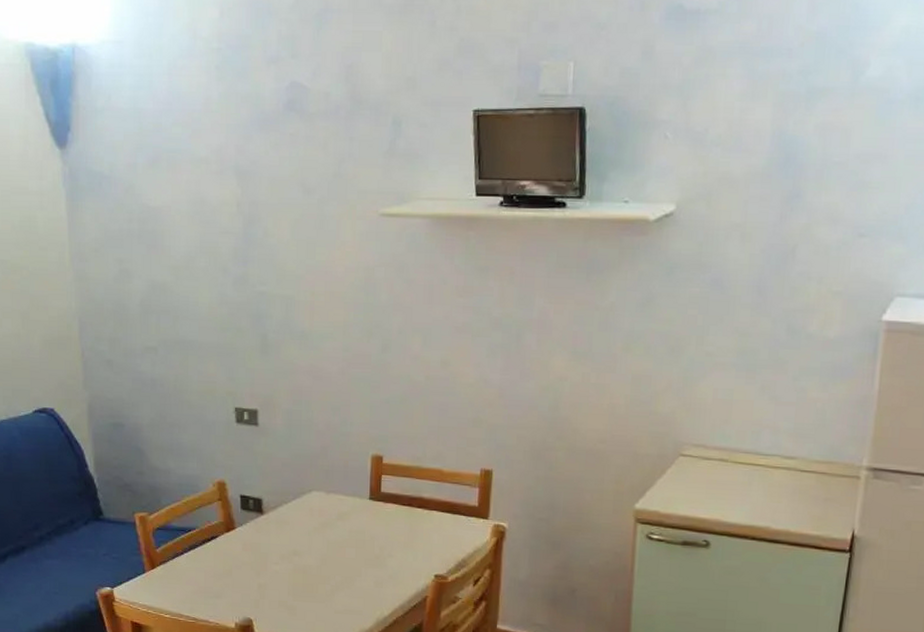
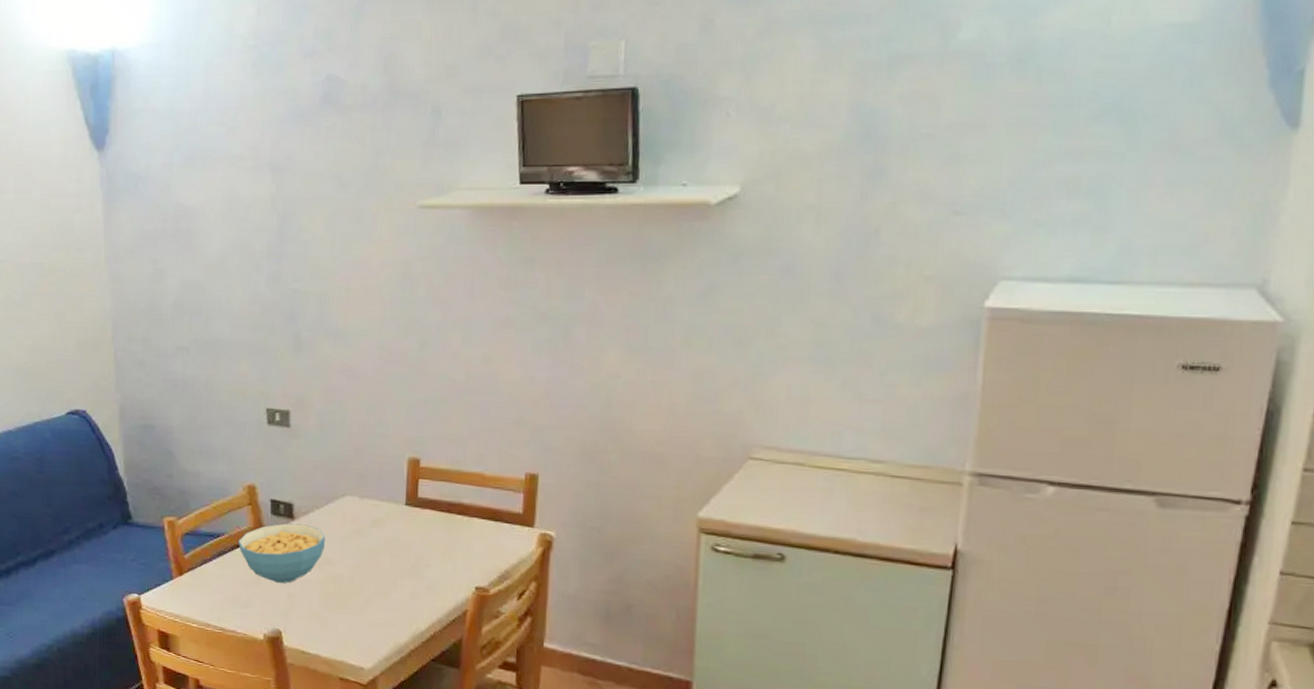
cereal bowl: none [209,517,294,575] -> present [238,523,326,583]

